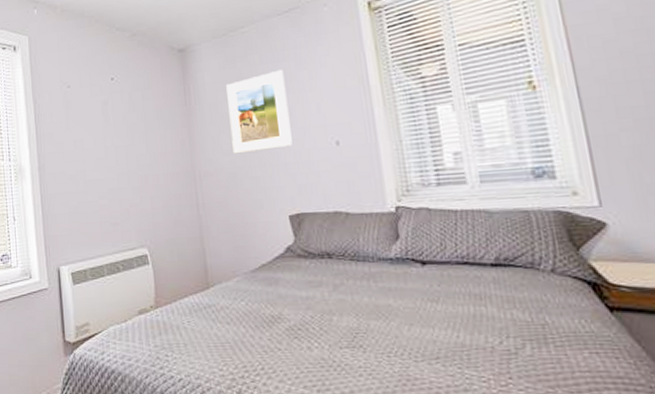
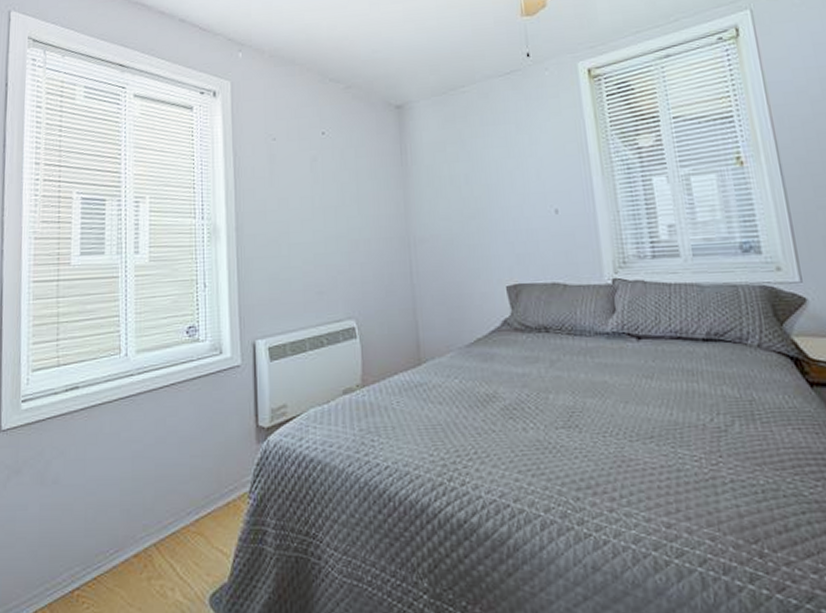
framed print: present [226,69,292,154] -> none [445,132,511,220]

